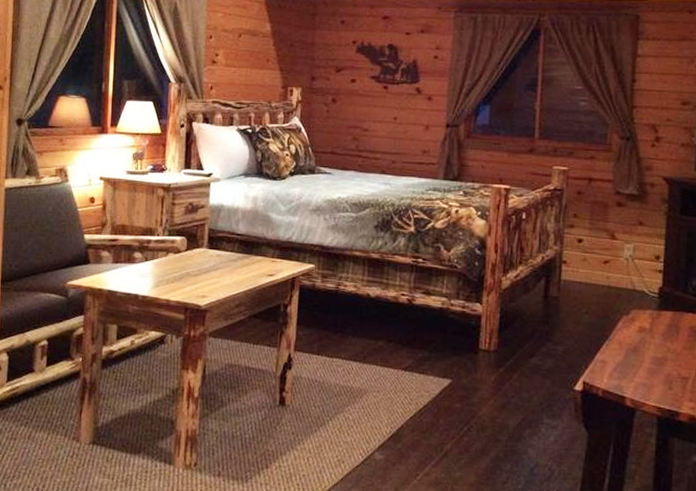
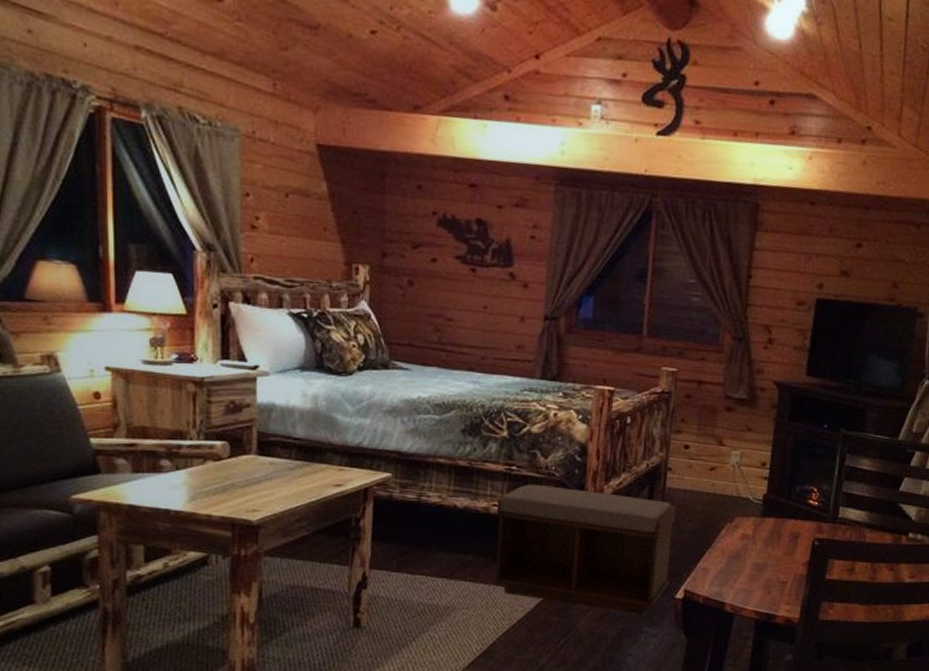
bench: none [401,275,572,405] -> present [493,484,676,614]

